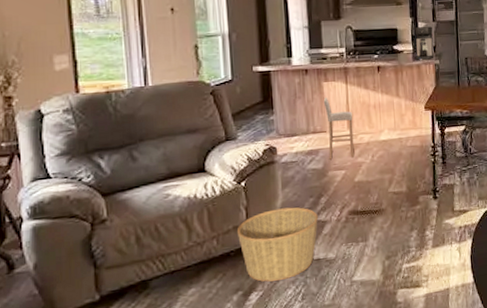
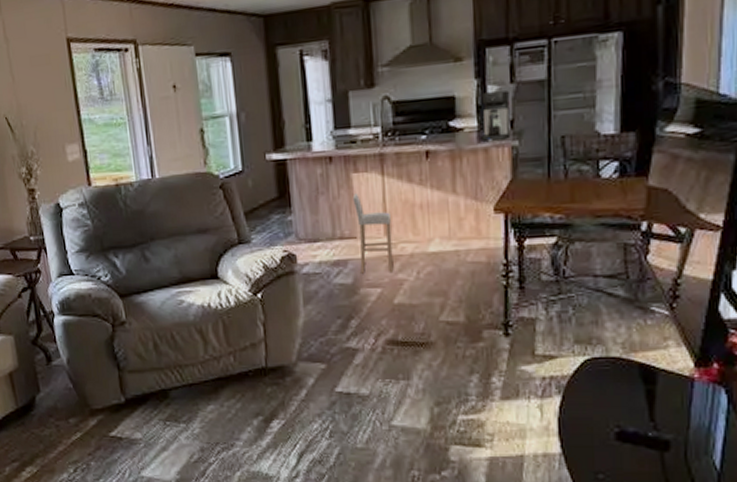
basket: present [236,207,318,282] -> none [254,328,348,412]

